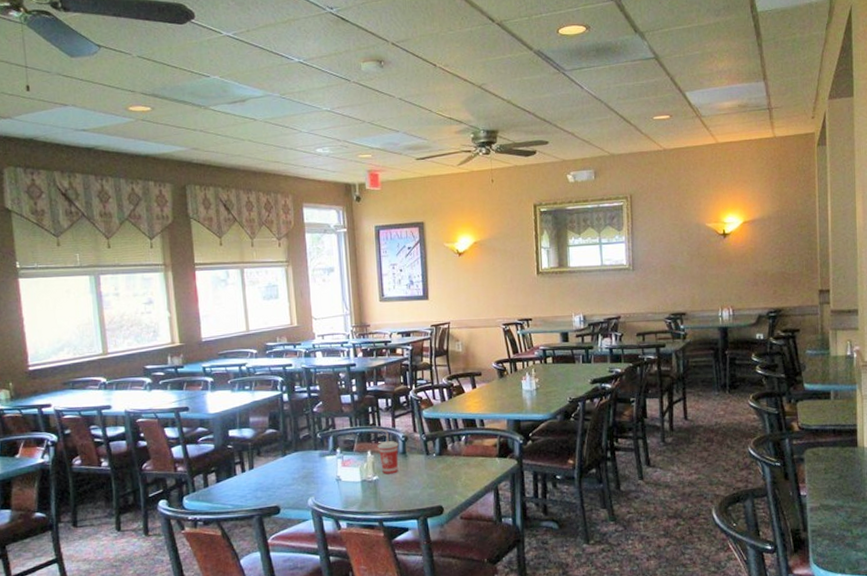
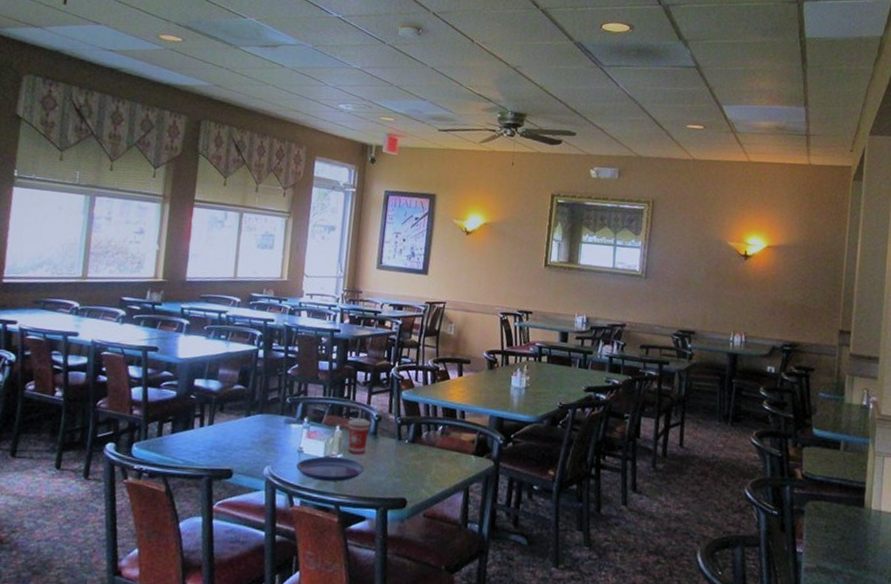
plate: none [337,479,400,503] -> present [296,456,365,482]

